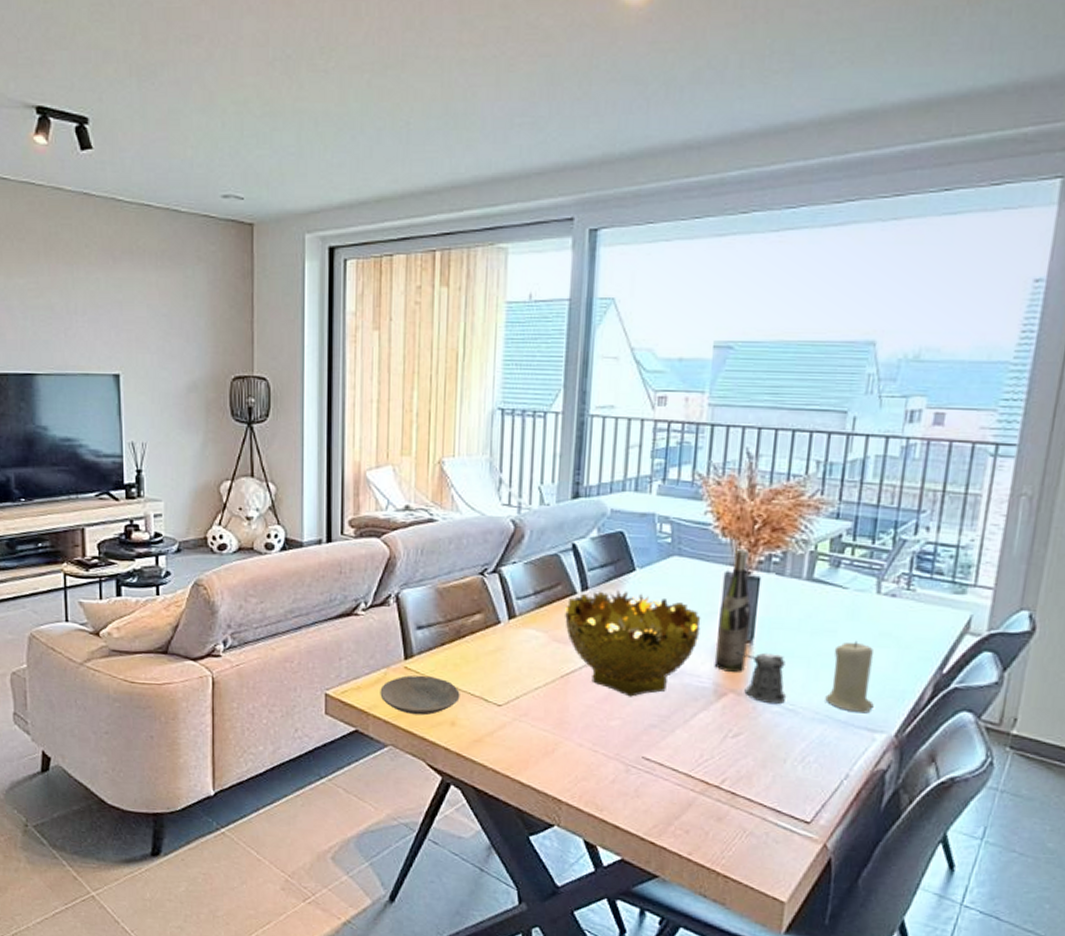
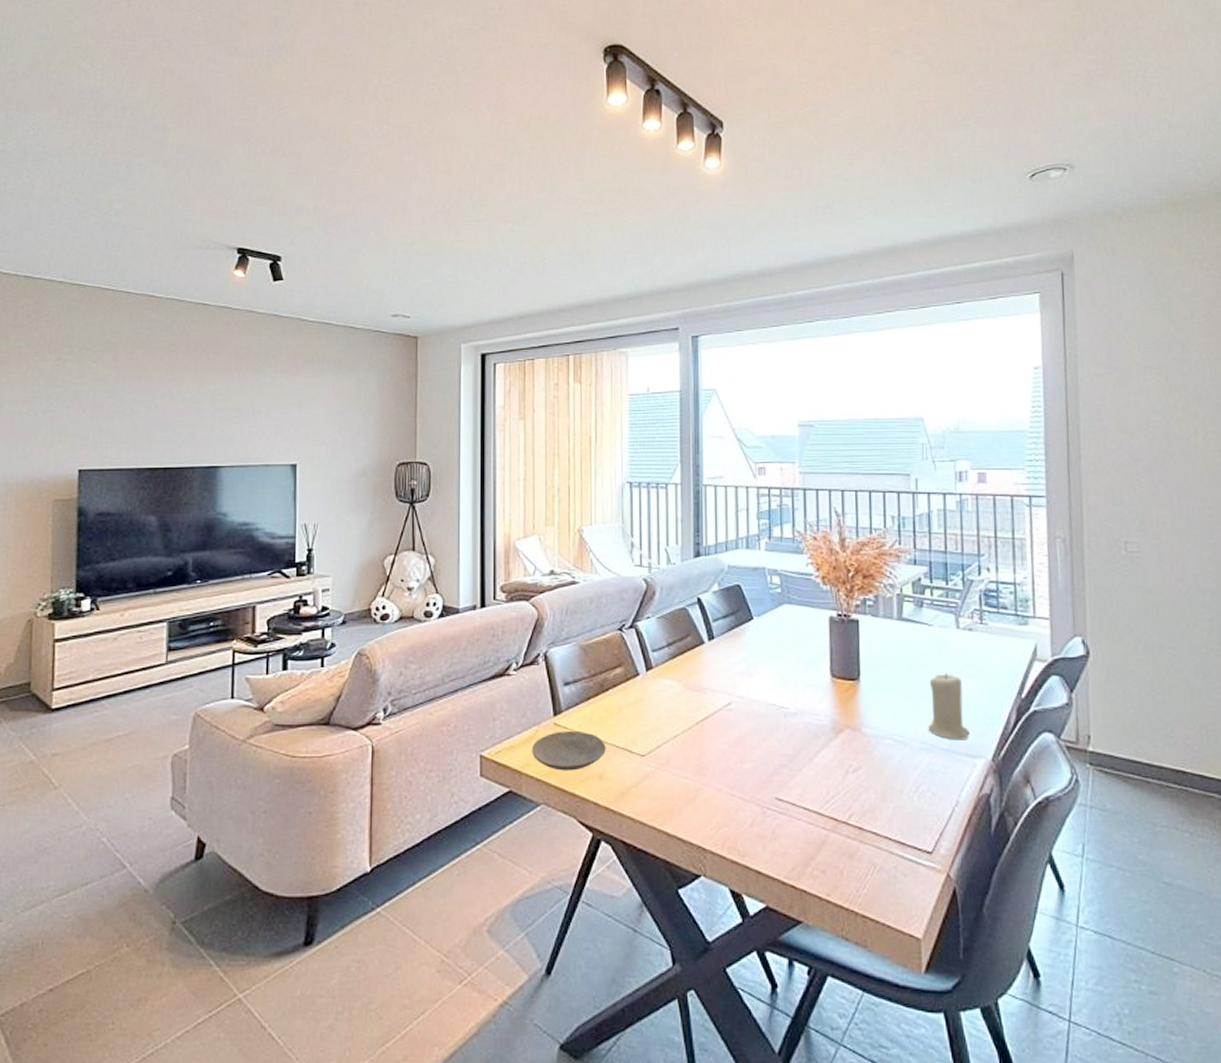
decorative bowl: present [565,590,701,697] -> none [696,638,814,739]
wine bottle: present [714,549,752,672] -> none [829,595,856,708]
pepper shaker: present [735,650,787,704] -> none [846,688,895,737]

